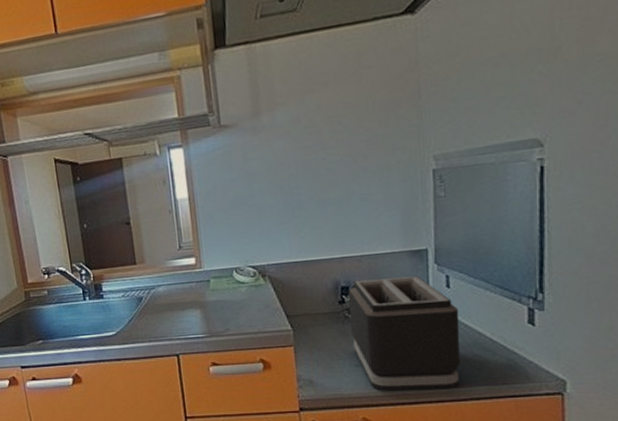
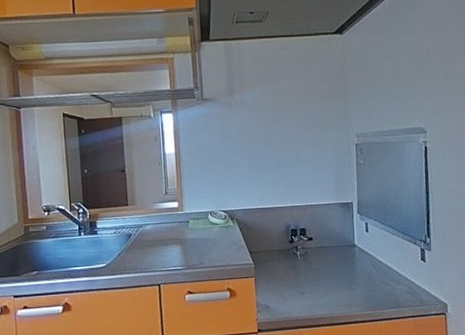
toaster: present [347,276,460,392] -> none [296,222,376,315]

